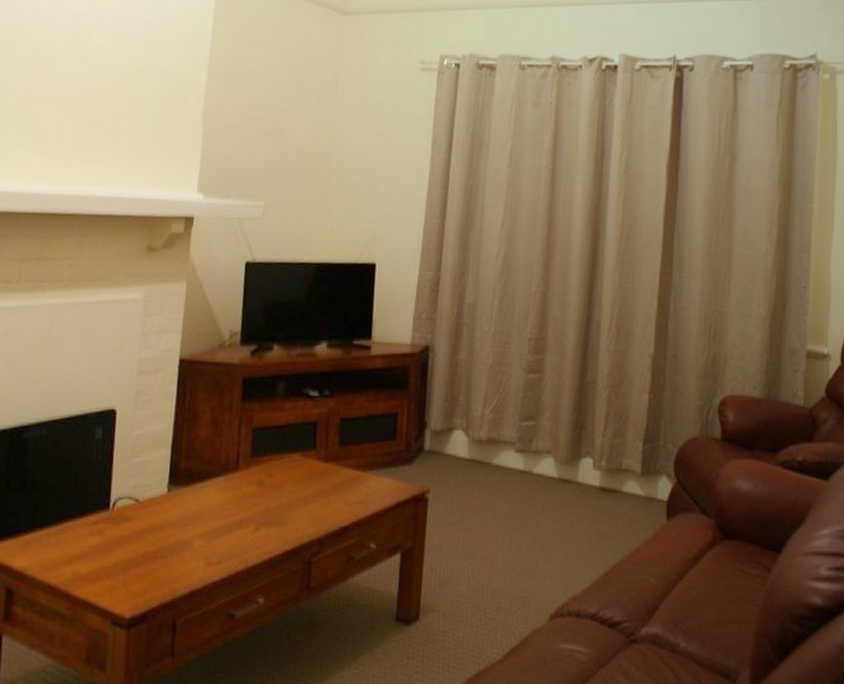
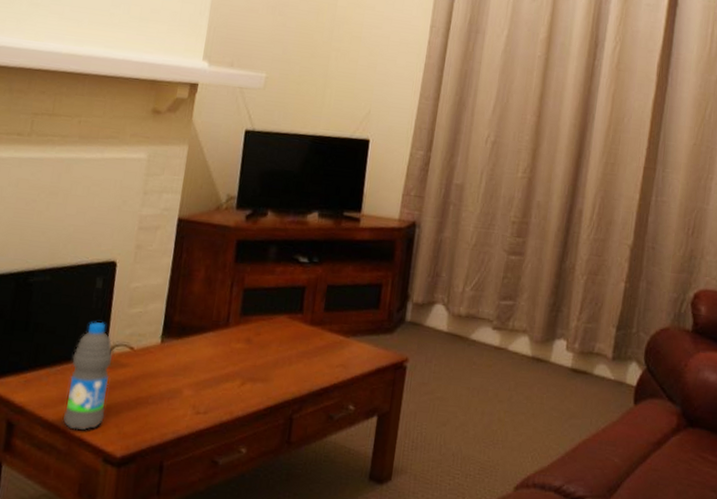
water bottle: none [67,475,117,593] -> present [63,322,114,431]

